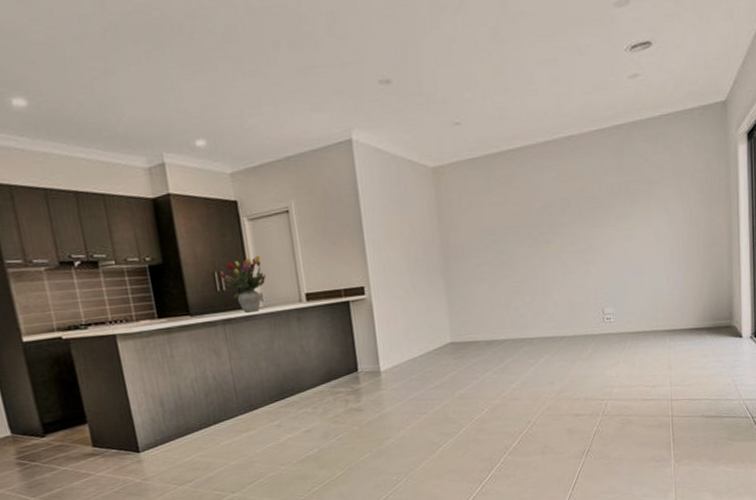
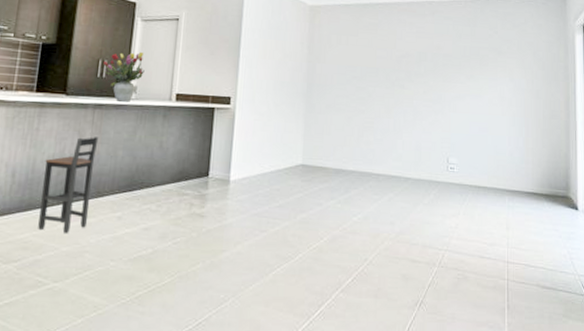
bar stool: none [189,352,249,451] -> present [38,137,99,234]

